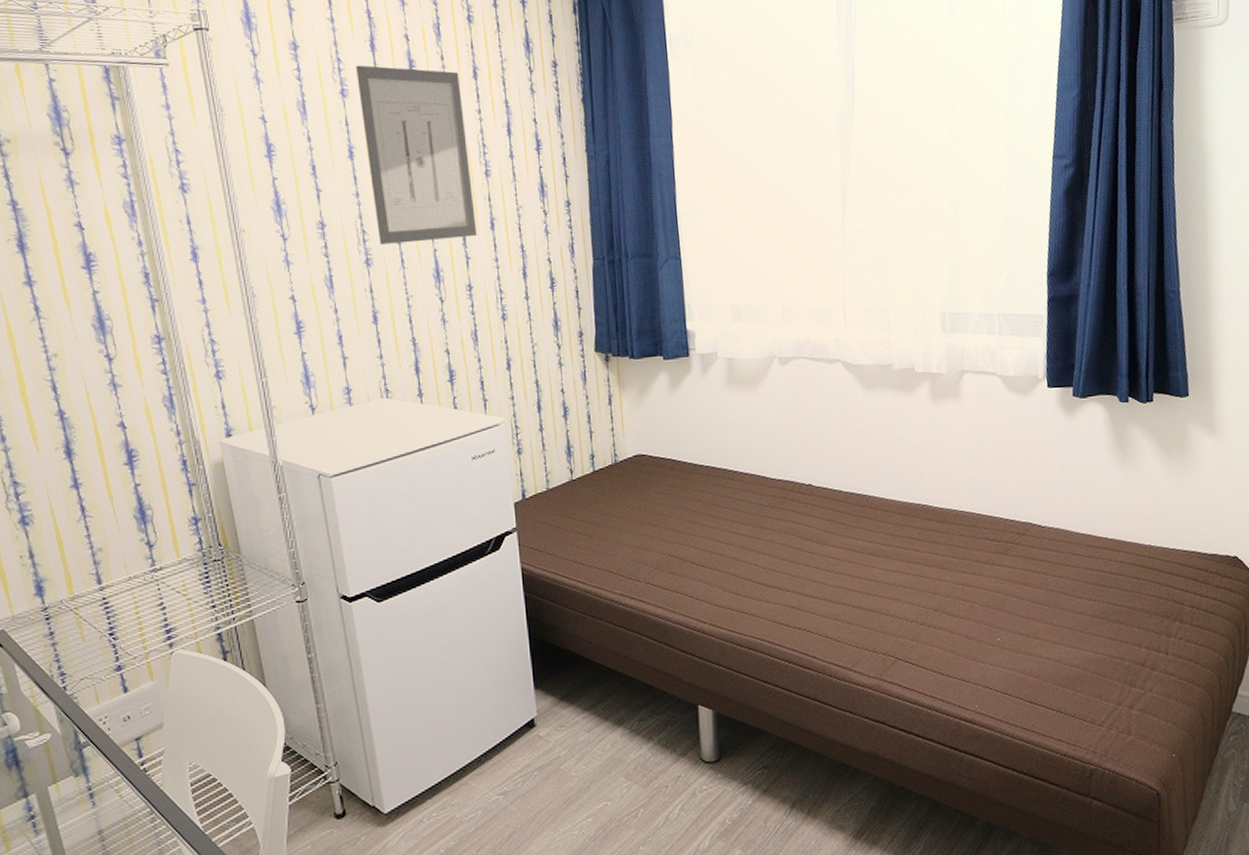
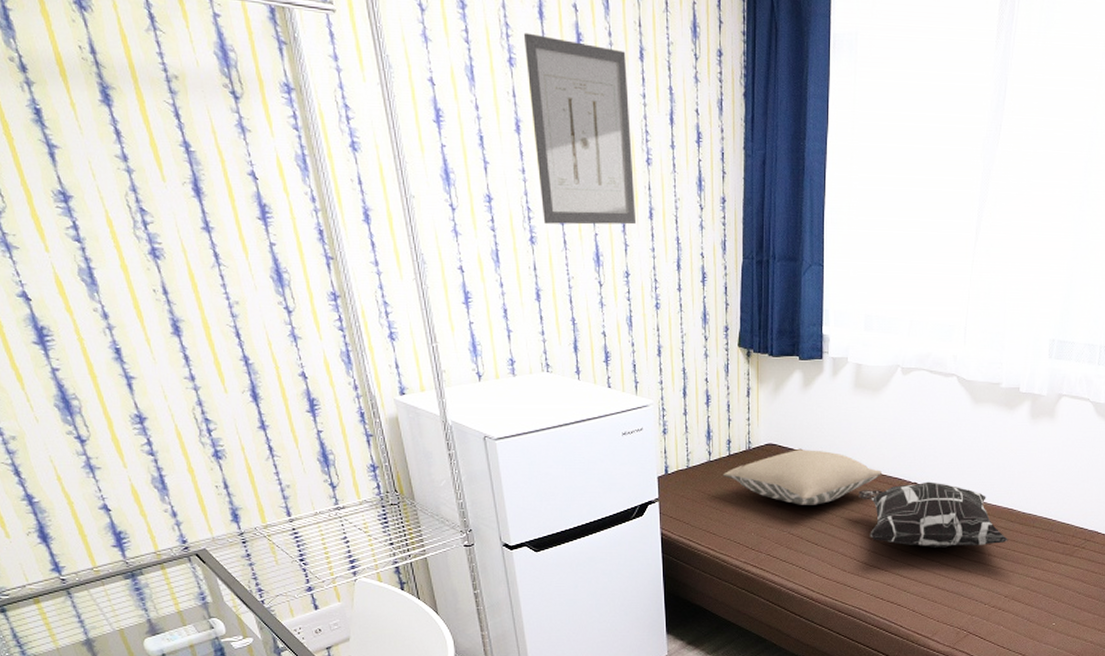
pillow: none [589,456,770,522] -> present [723,448,882,505]
decorative pillow: none [745,481,927,559] -> present [859,481,1008,548]

